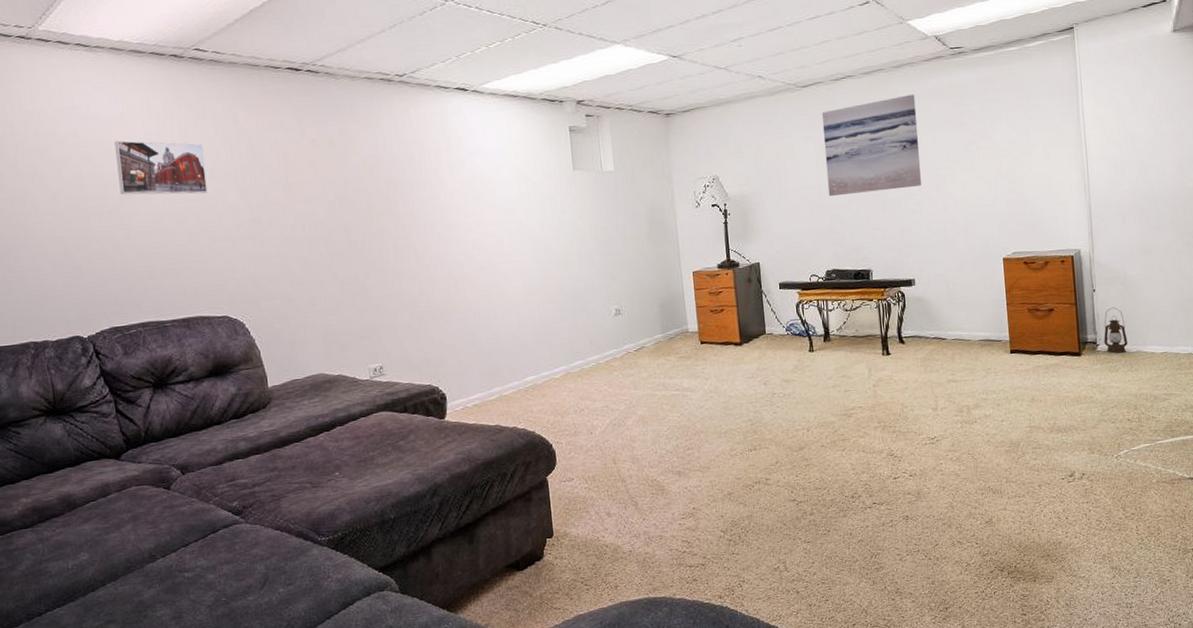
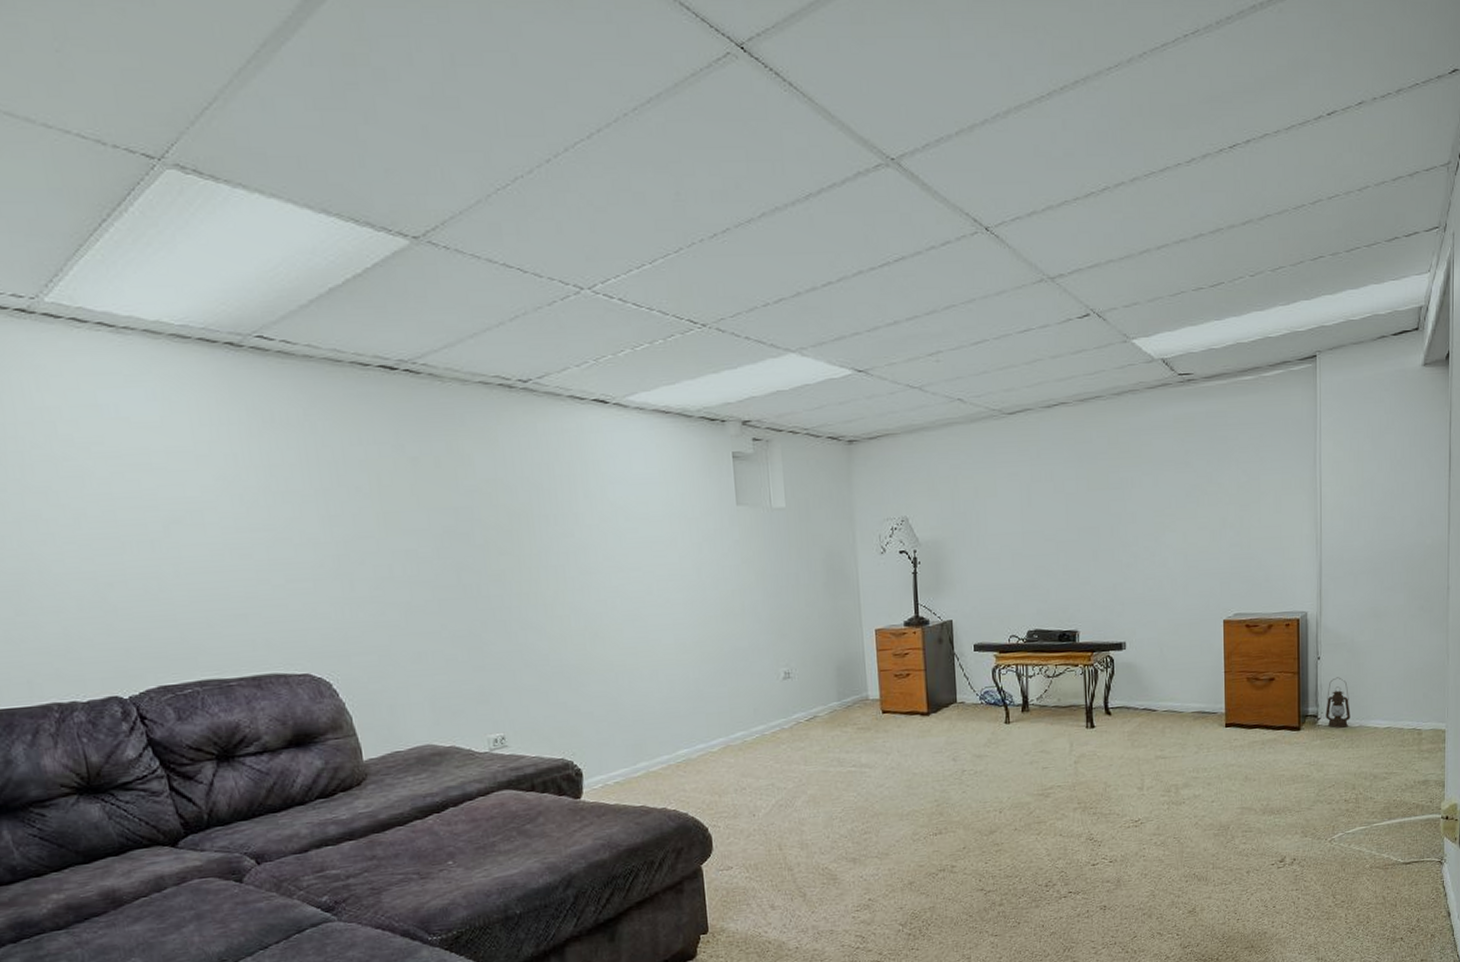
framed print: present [114,140,208,195] -> none [154,450,280,522]
wall art: present [821,94,921,197] -> none [1029,427,1138,545]

